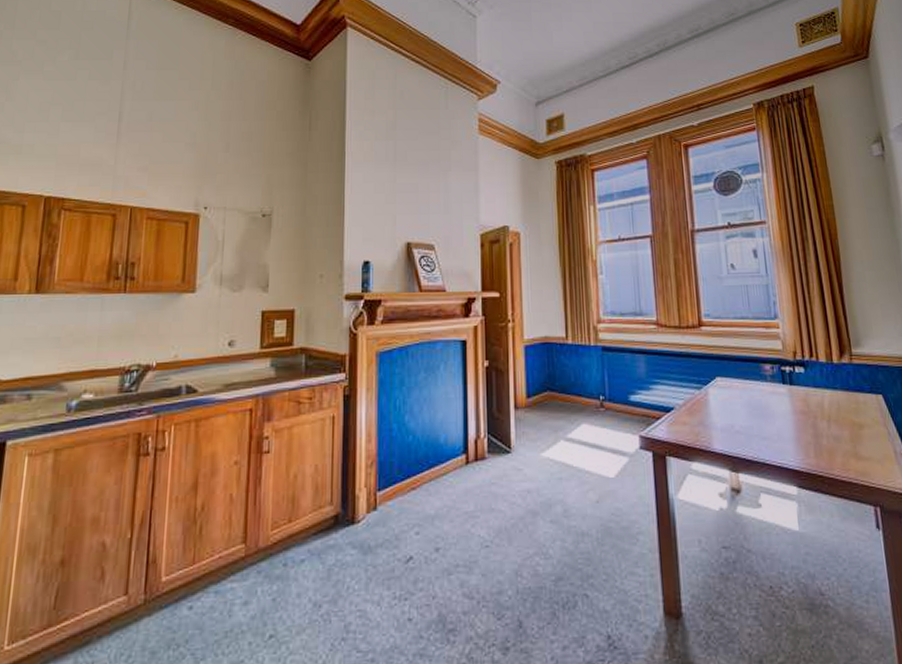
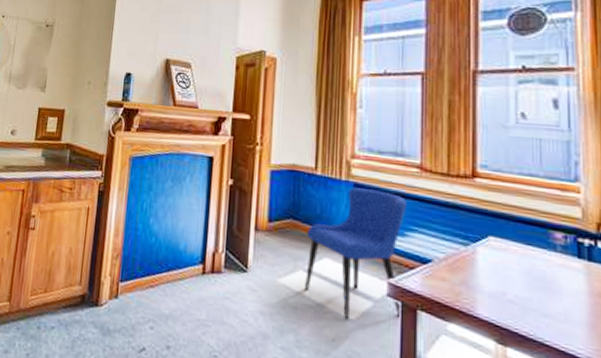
dining chair: none [564,350,655,479] -> present [305,187,407,320]

